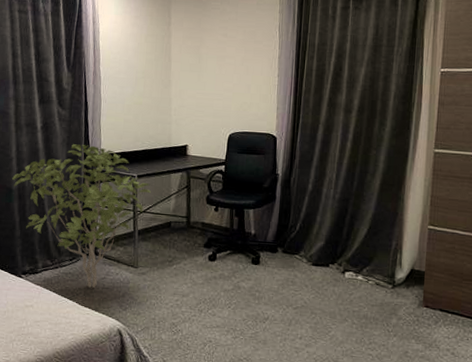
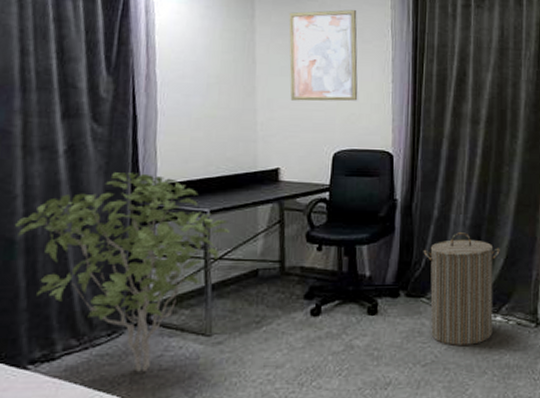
wall art: none [196,15,251,92] -> present [289,9,358,102]
laundry hamper: none [298,204,364,297] -> present [423,232,500,346]

